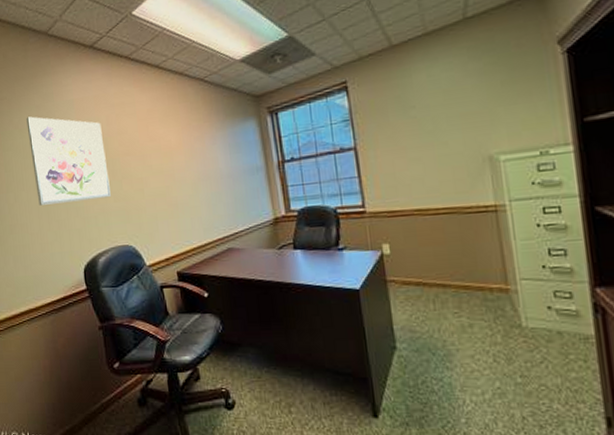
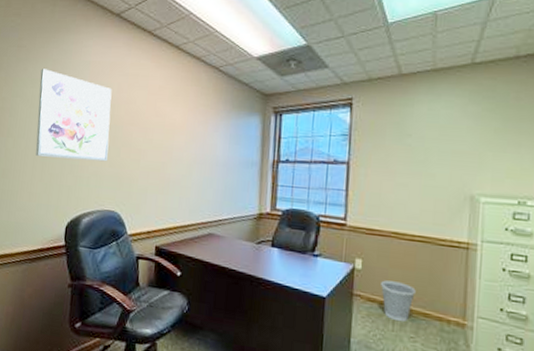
wastebasket: none [413,259,451,300] -> present [381,280,416,322]

